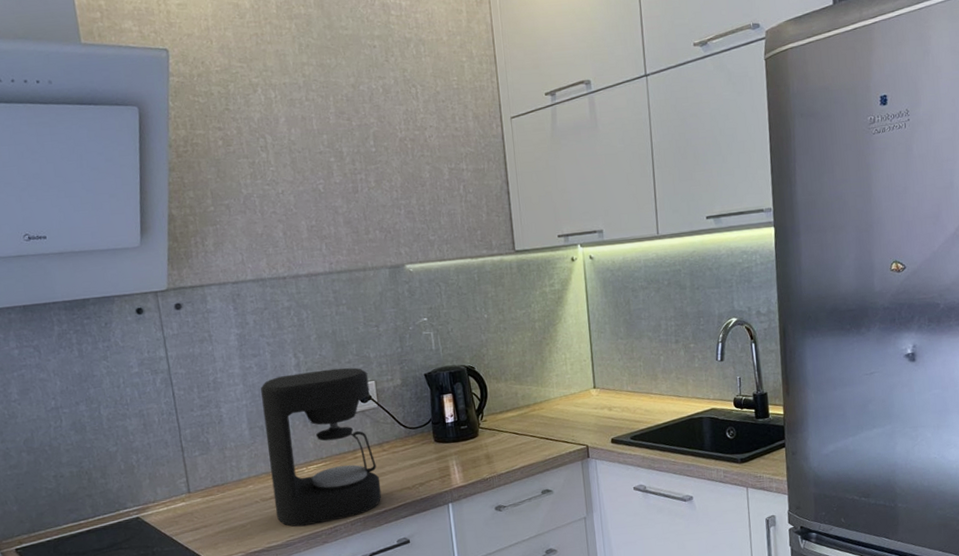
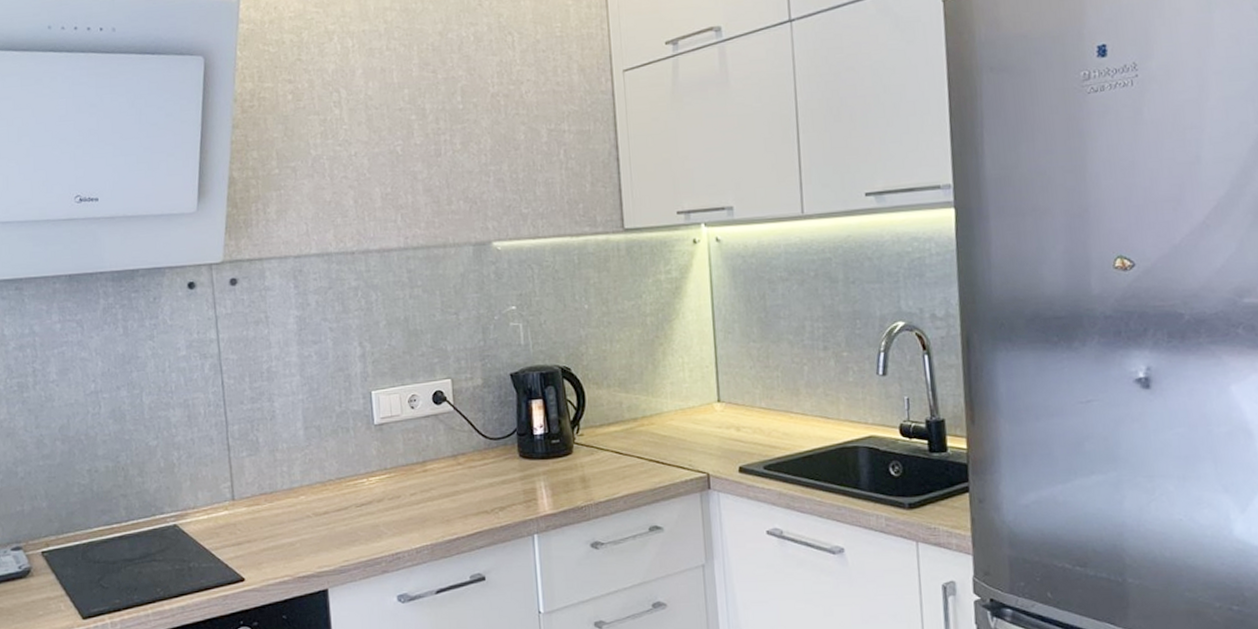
coffee maker: present [260,367,382,527] -> none [319,361,454,550]

